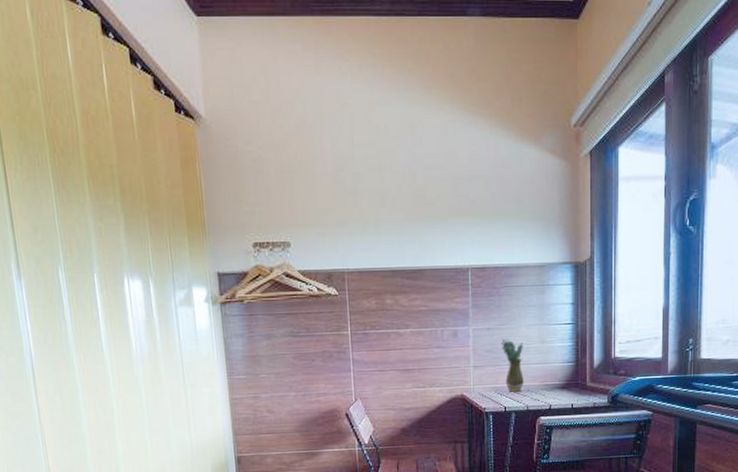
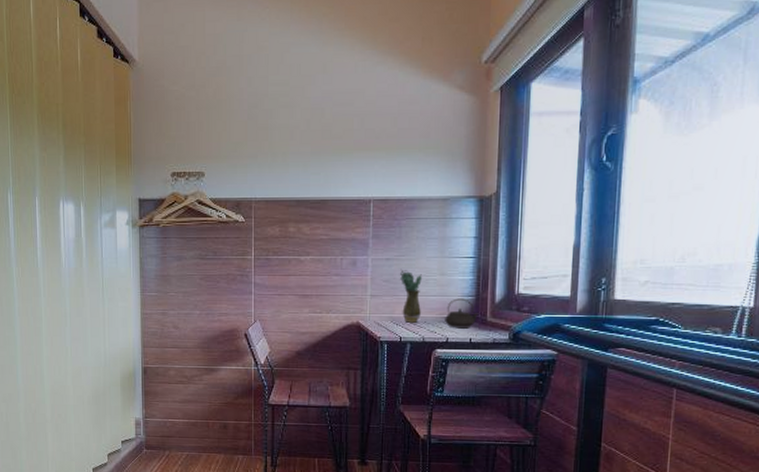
teapot: none [547,365,579,395] -> present [445,298,479,329]

